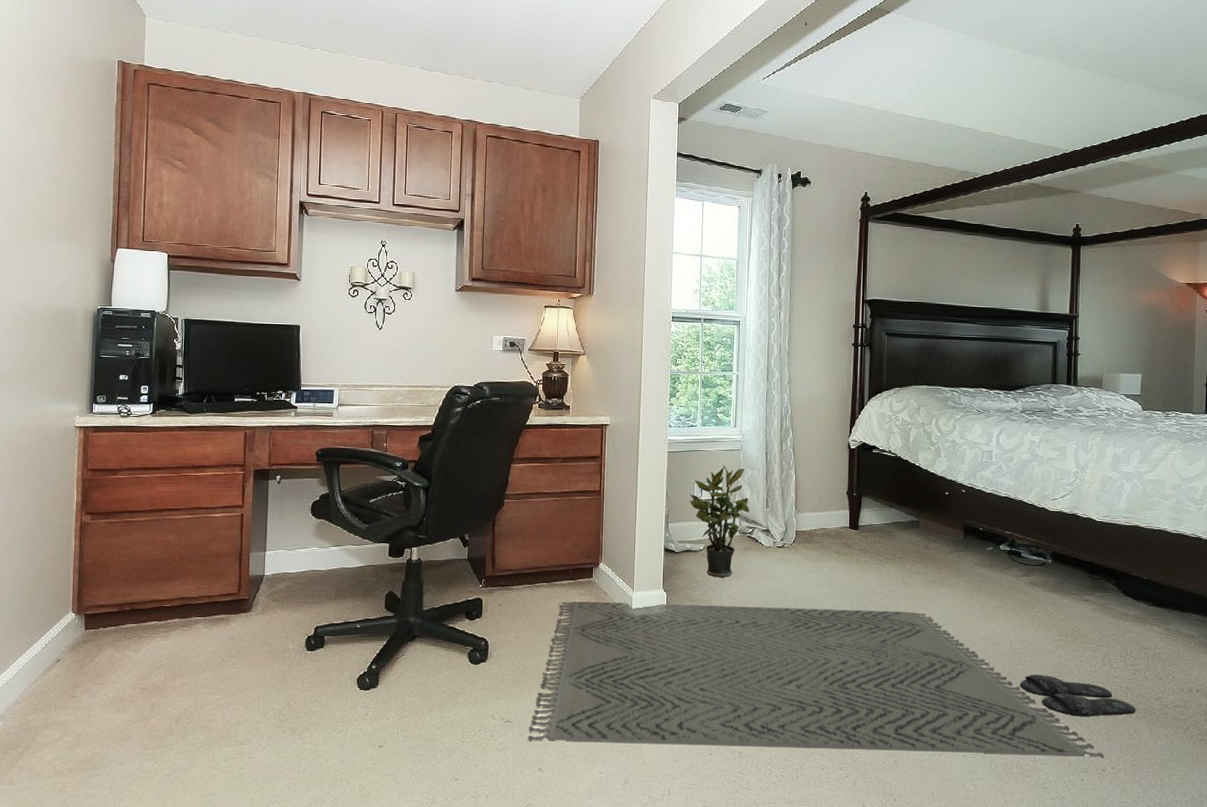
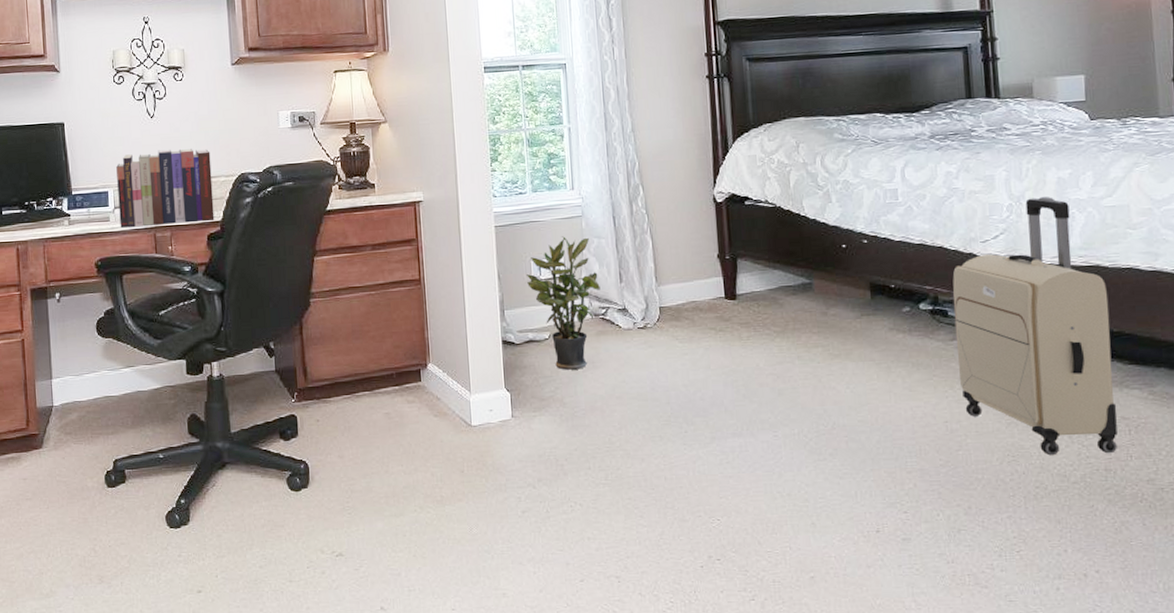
books: none [342,358,429,425] -> present [116,149,215,228]
rug: present [527,601,1105,759] -> none [364,393,1085,576]
slippers: present [1020,675,1136,717] -> none [963,460,1121,509]
suitcase: none [1025,468,1142,675] -> present [952,197,1118,456]

